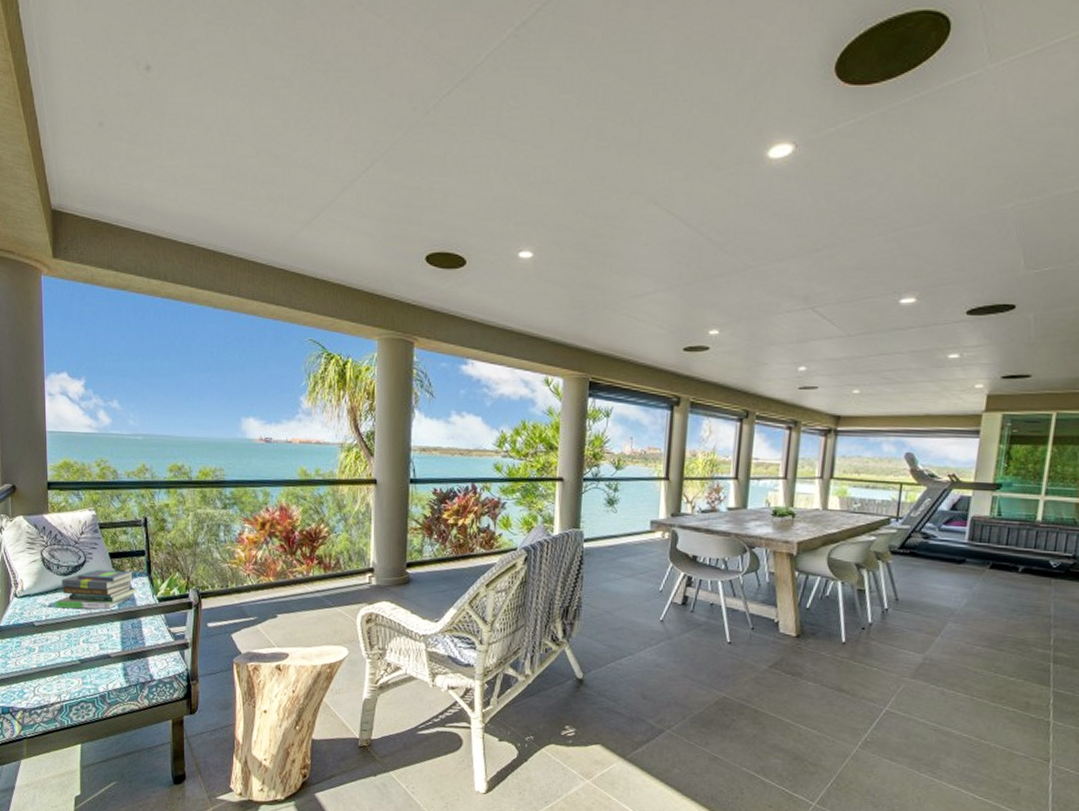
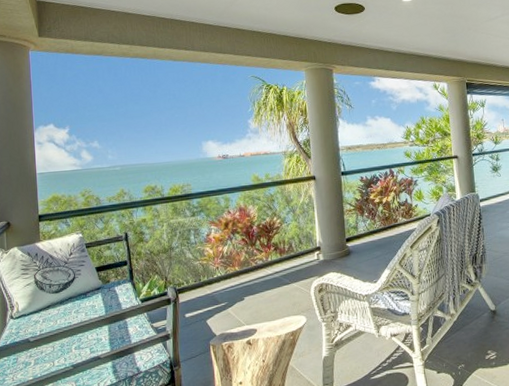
books: present [55,569,137,609] -> none [48,280,122,323]

